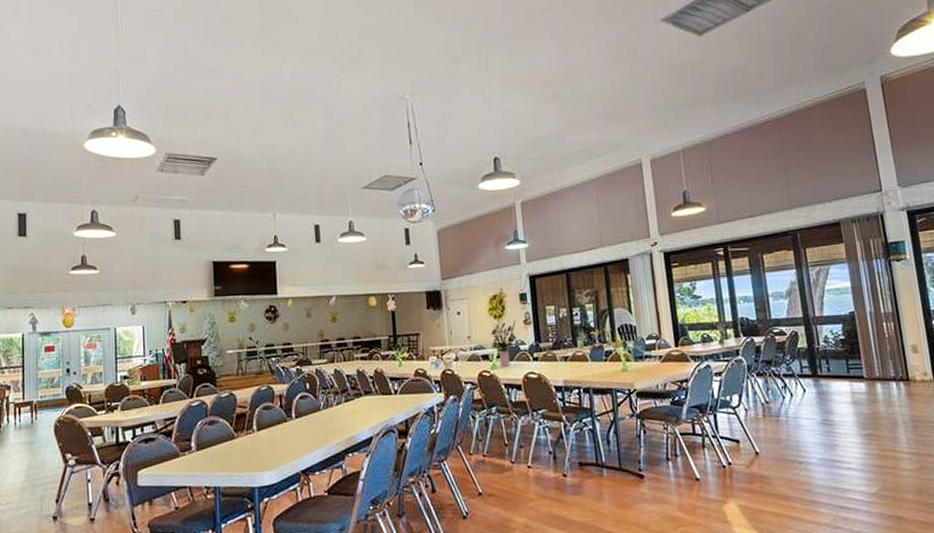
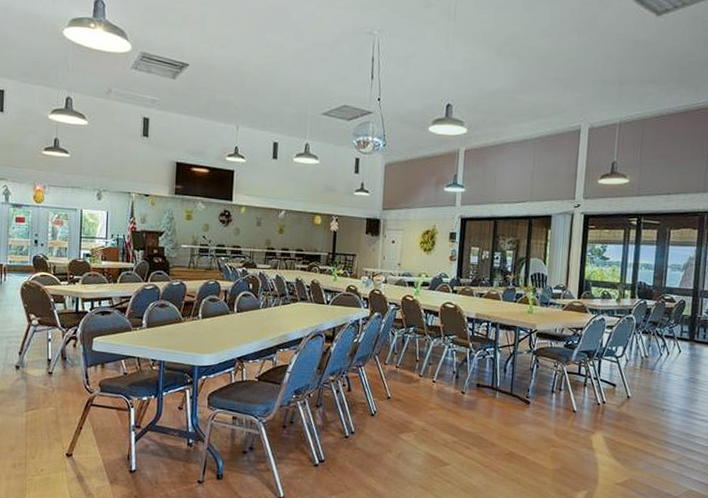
bouquet: present [490,320,518,367] -> none [418,254,443,295]

